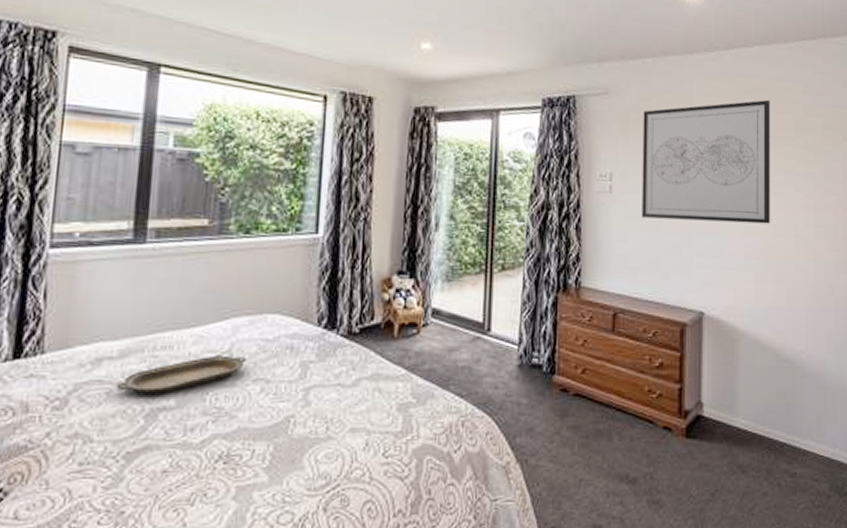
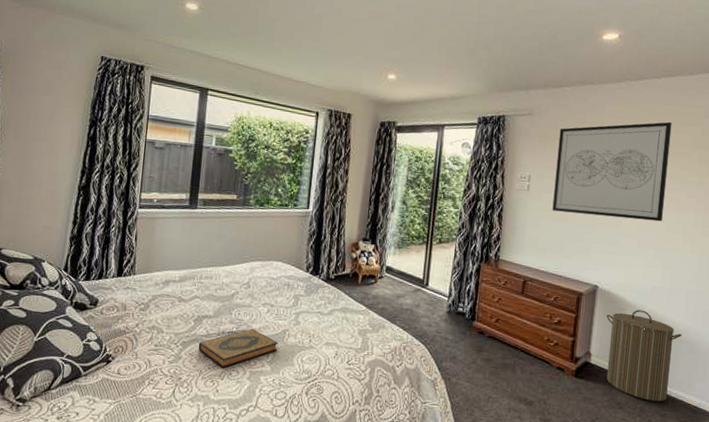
serving tray: present [116,355,247,394] -> none [177,285,259,307]
hardback book: none [151,421,279,487] -> present [198,329,278,368]
laundry hamper: none [717,339,805,458] -> present [606,309,682,402]

